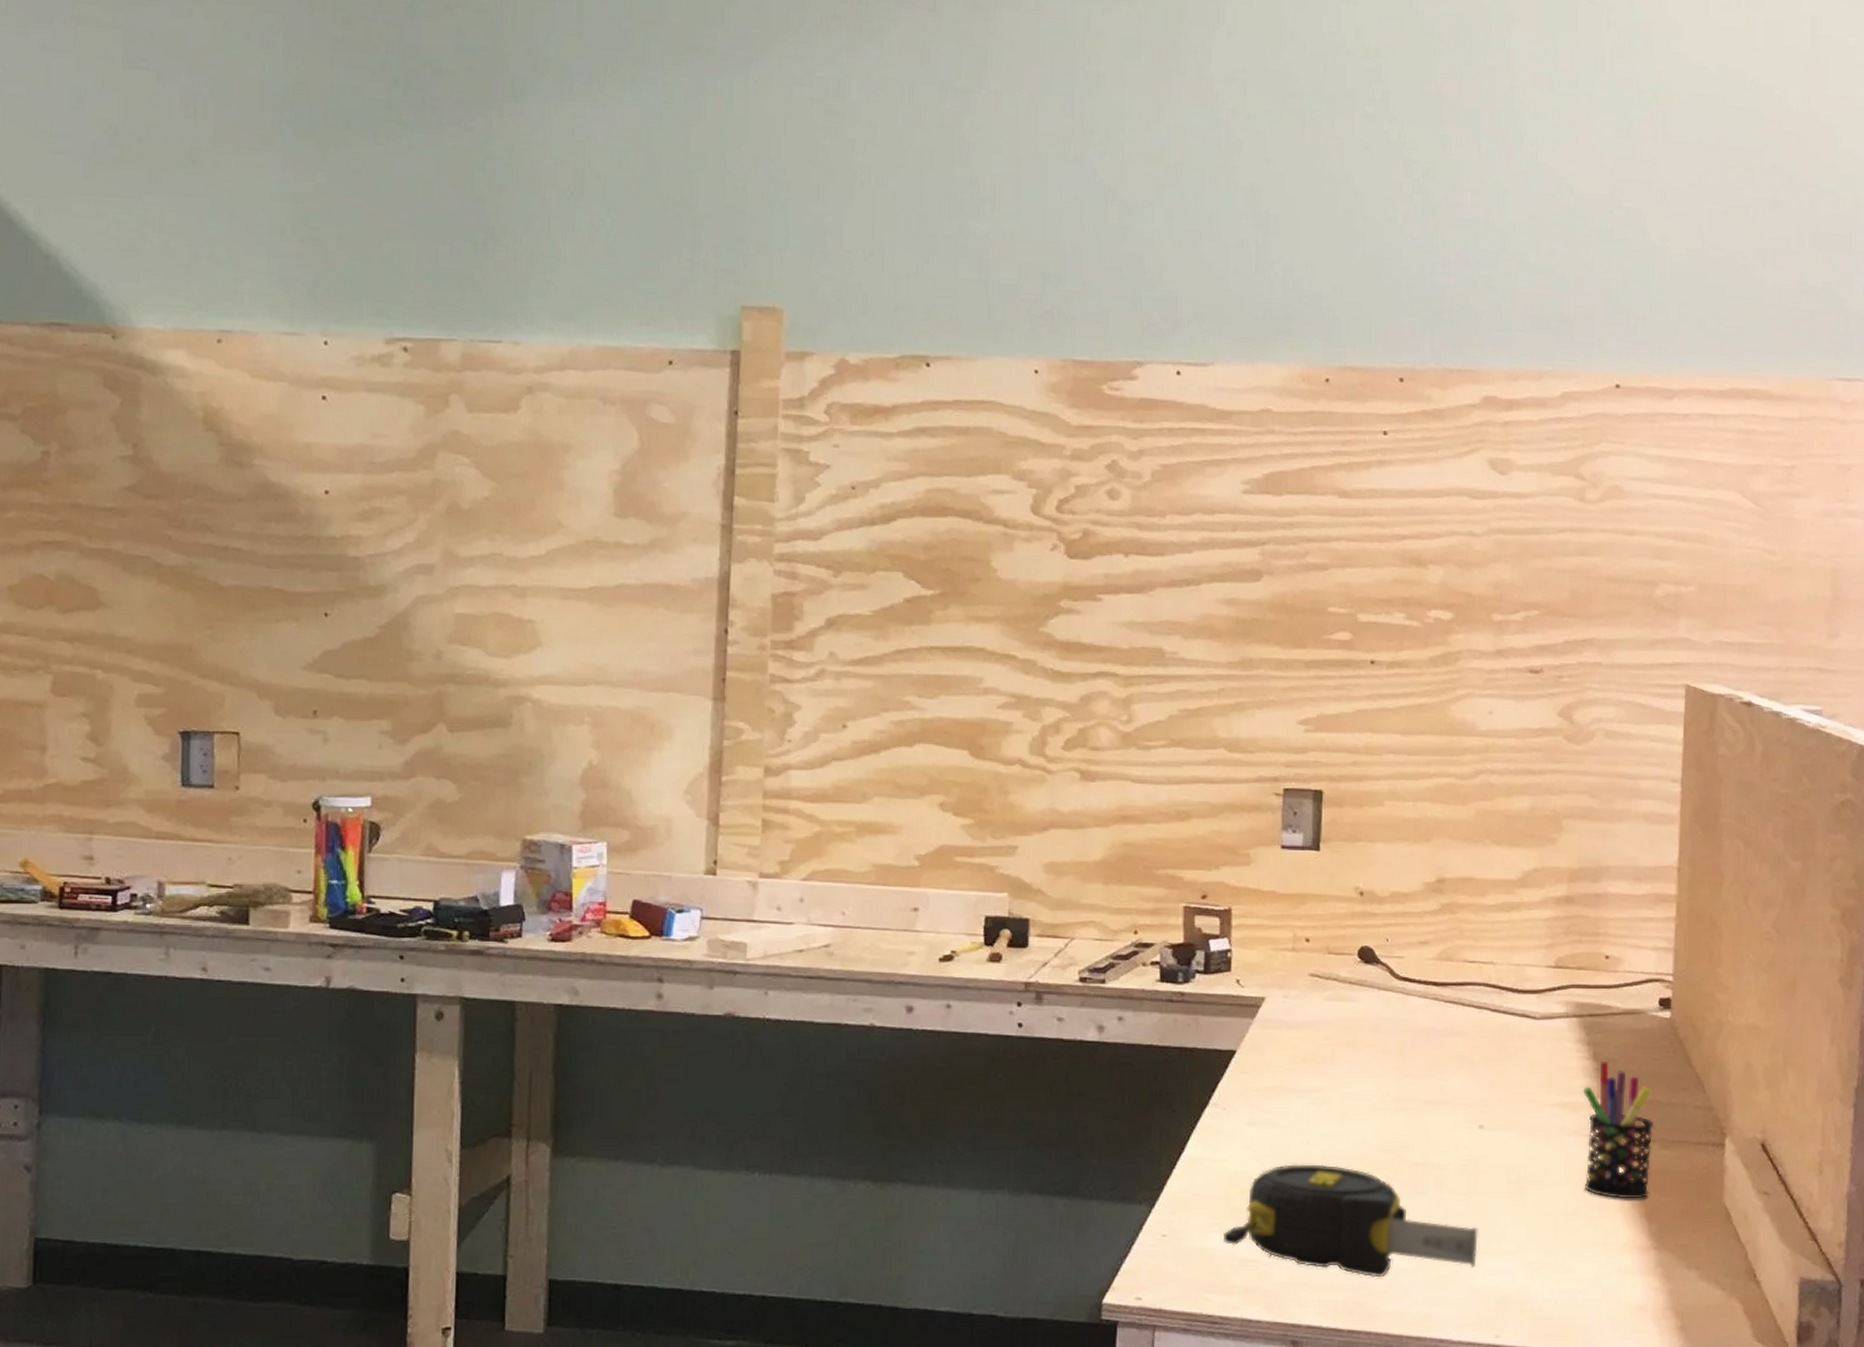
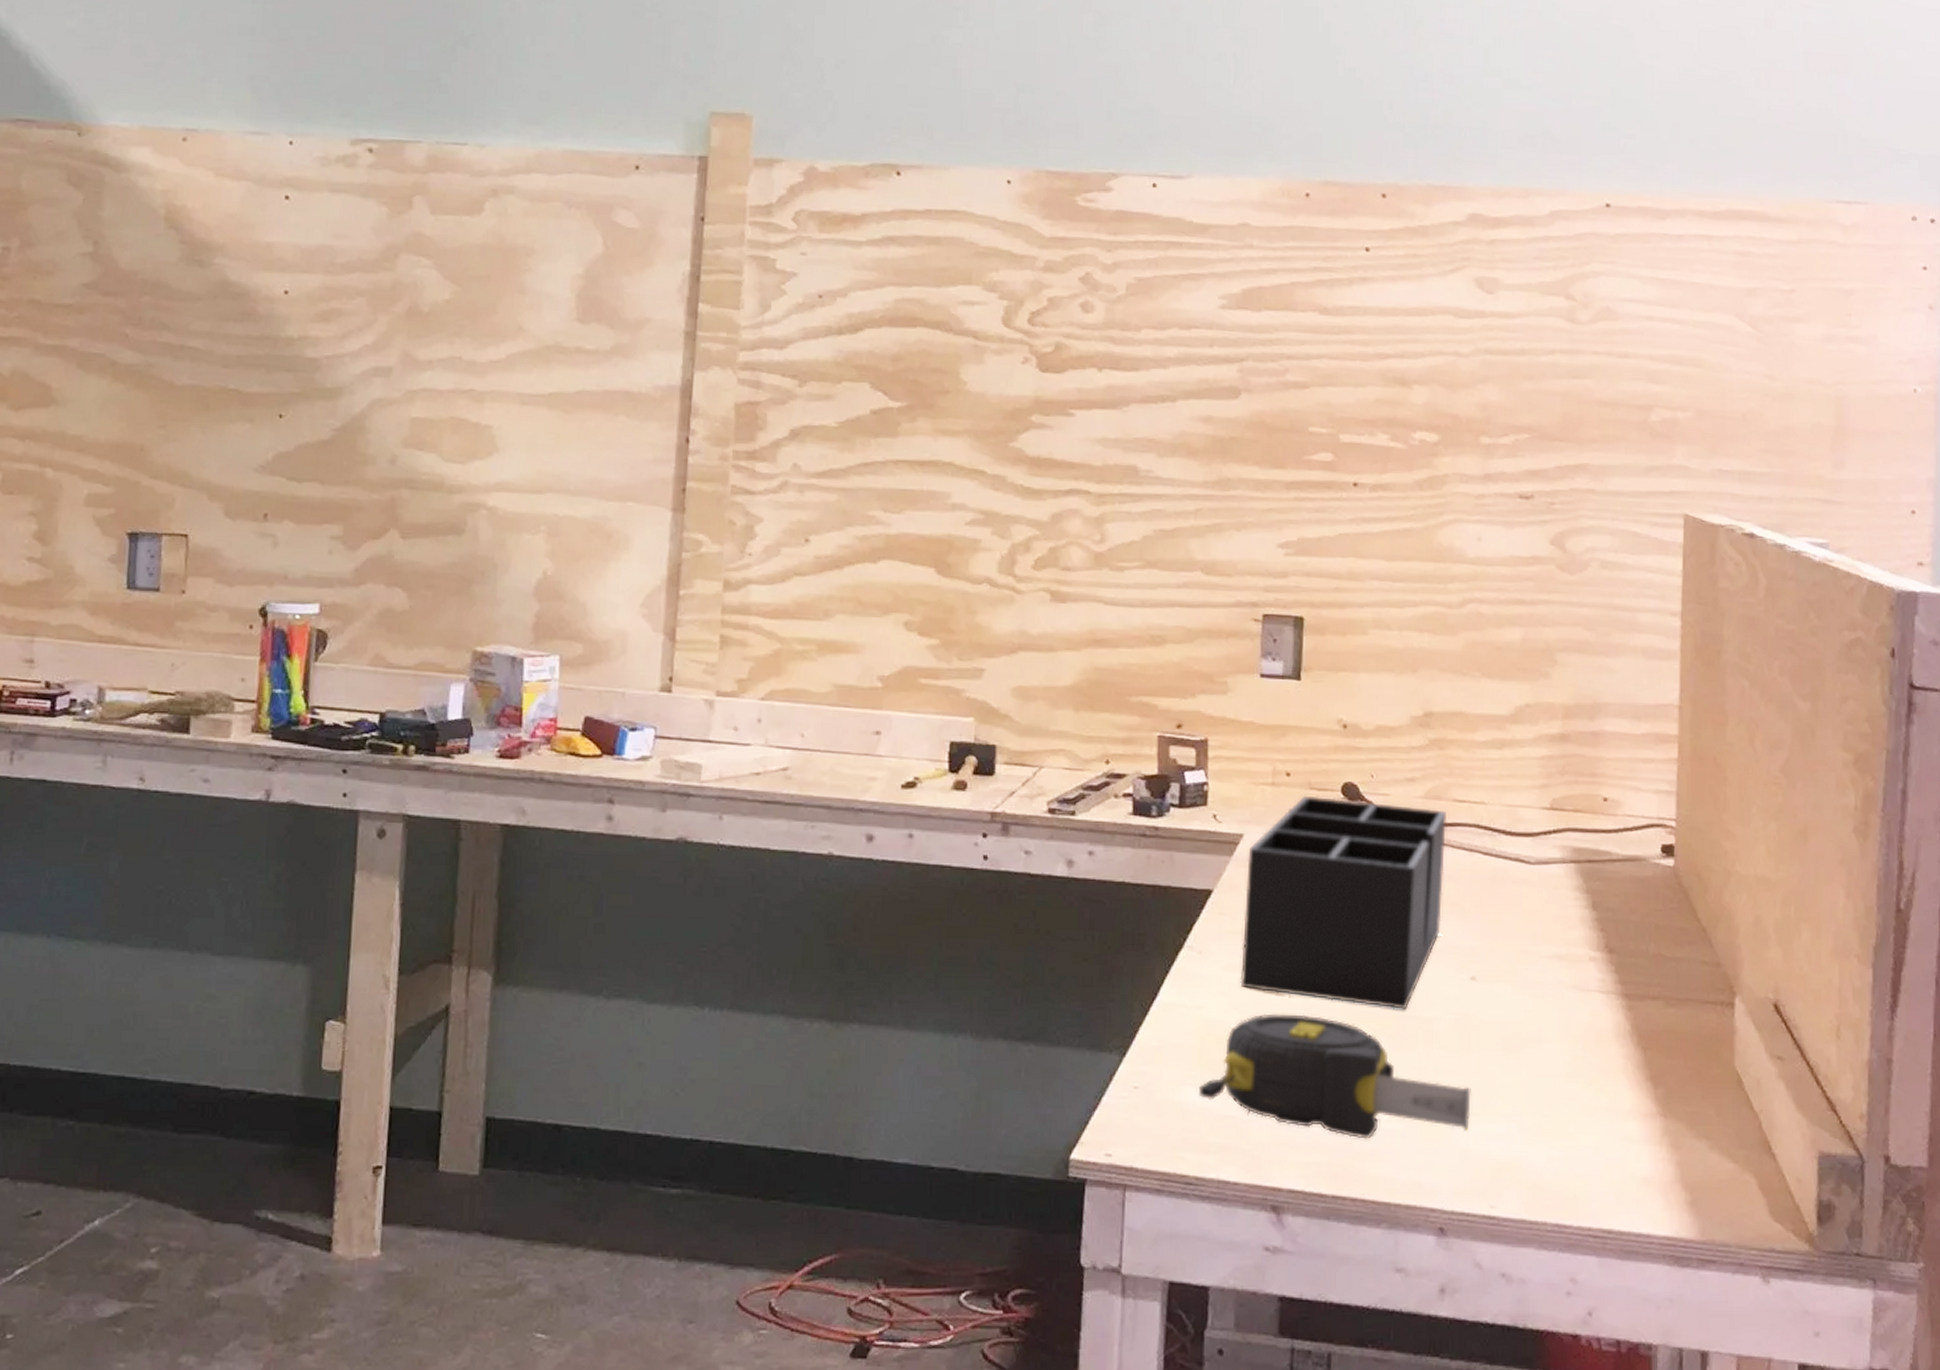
desk organizer: none [1262,959,1458,1157] -> present [1240,795,1447,1009]
pen holder: present [1582,1062,1653,1199] -> none [1581,911,1658,1061]

